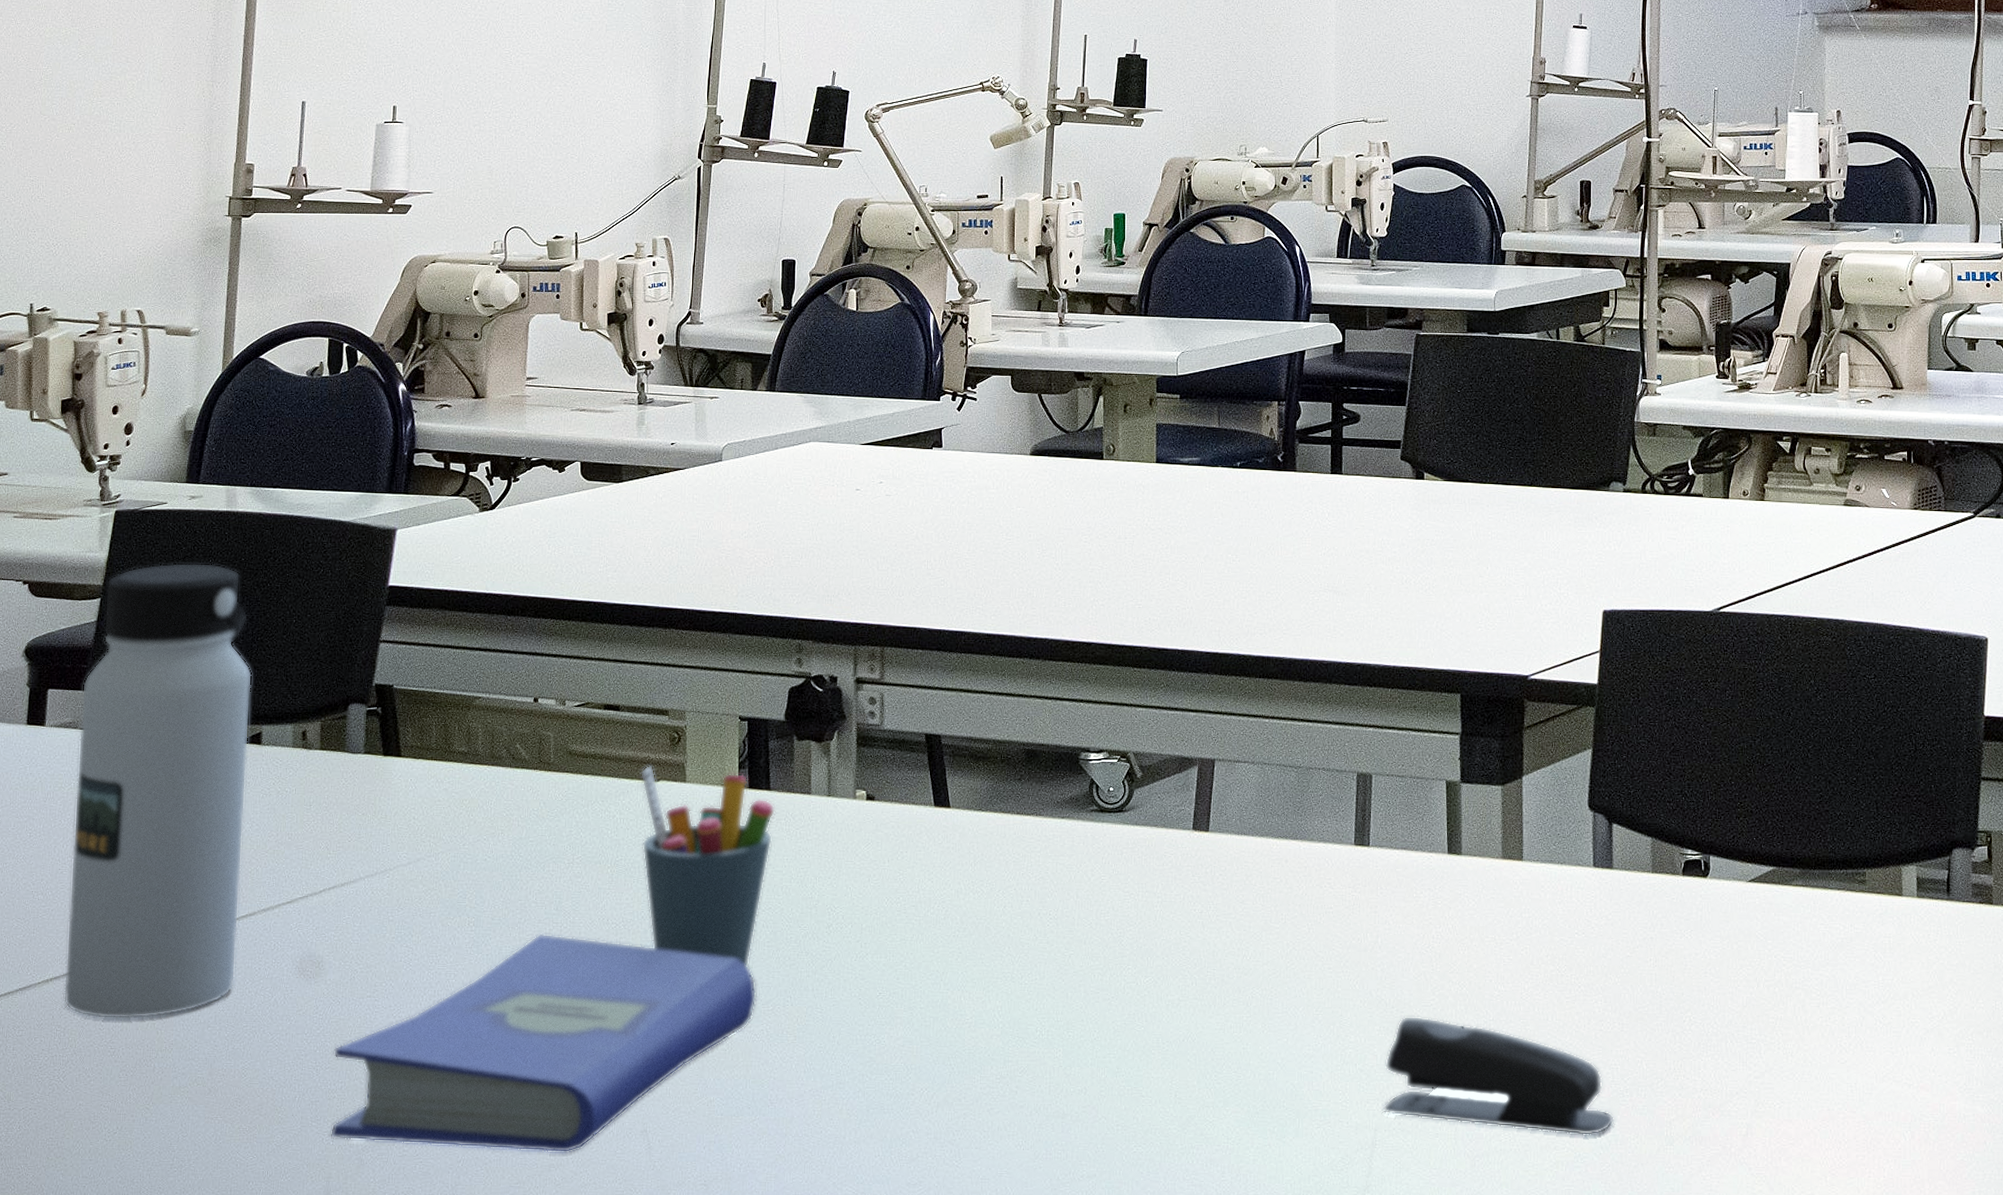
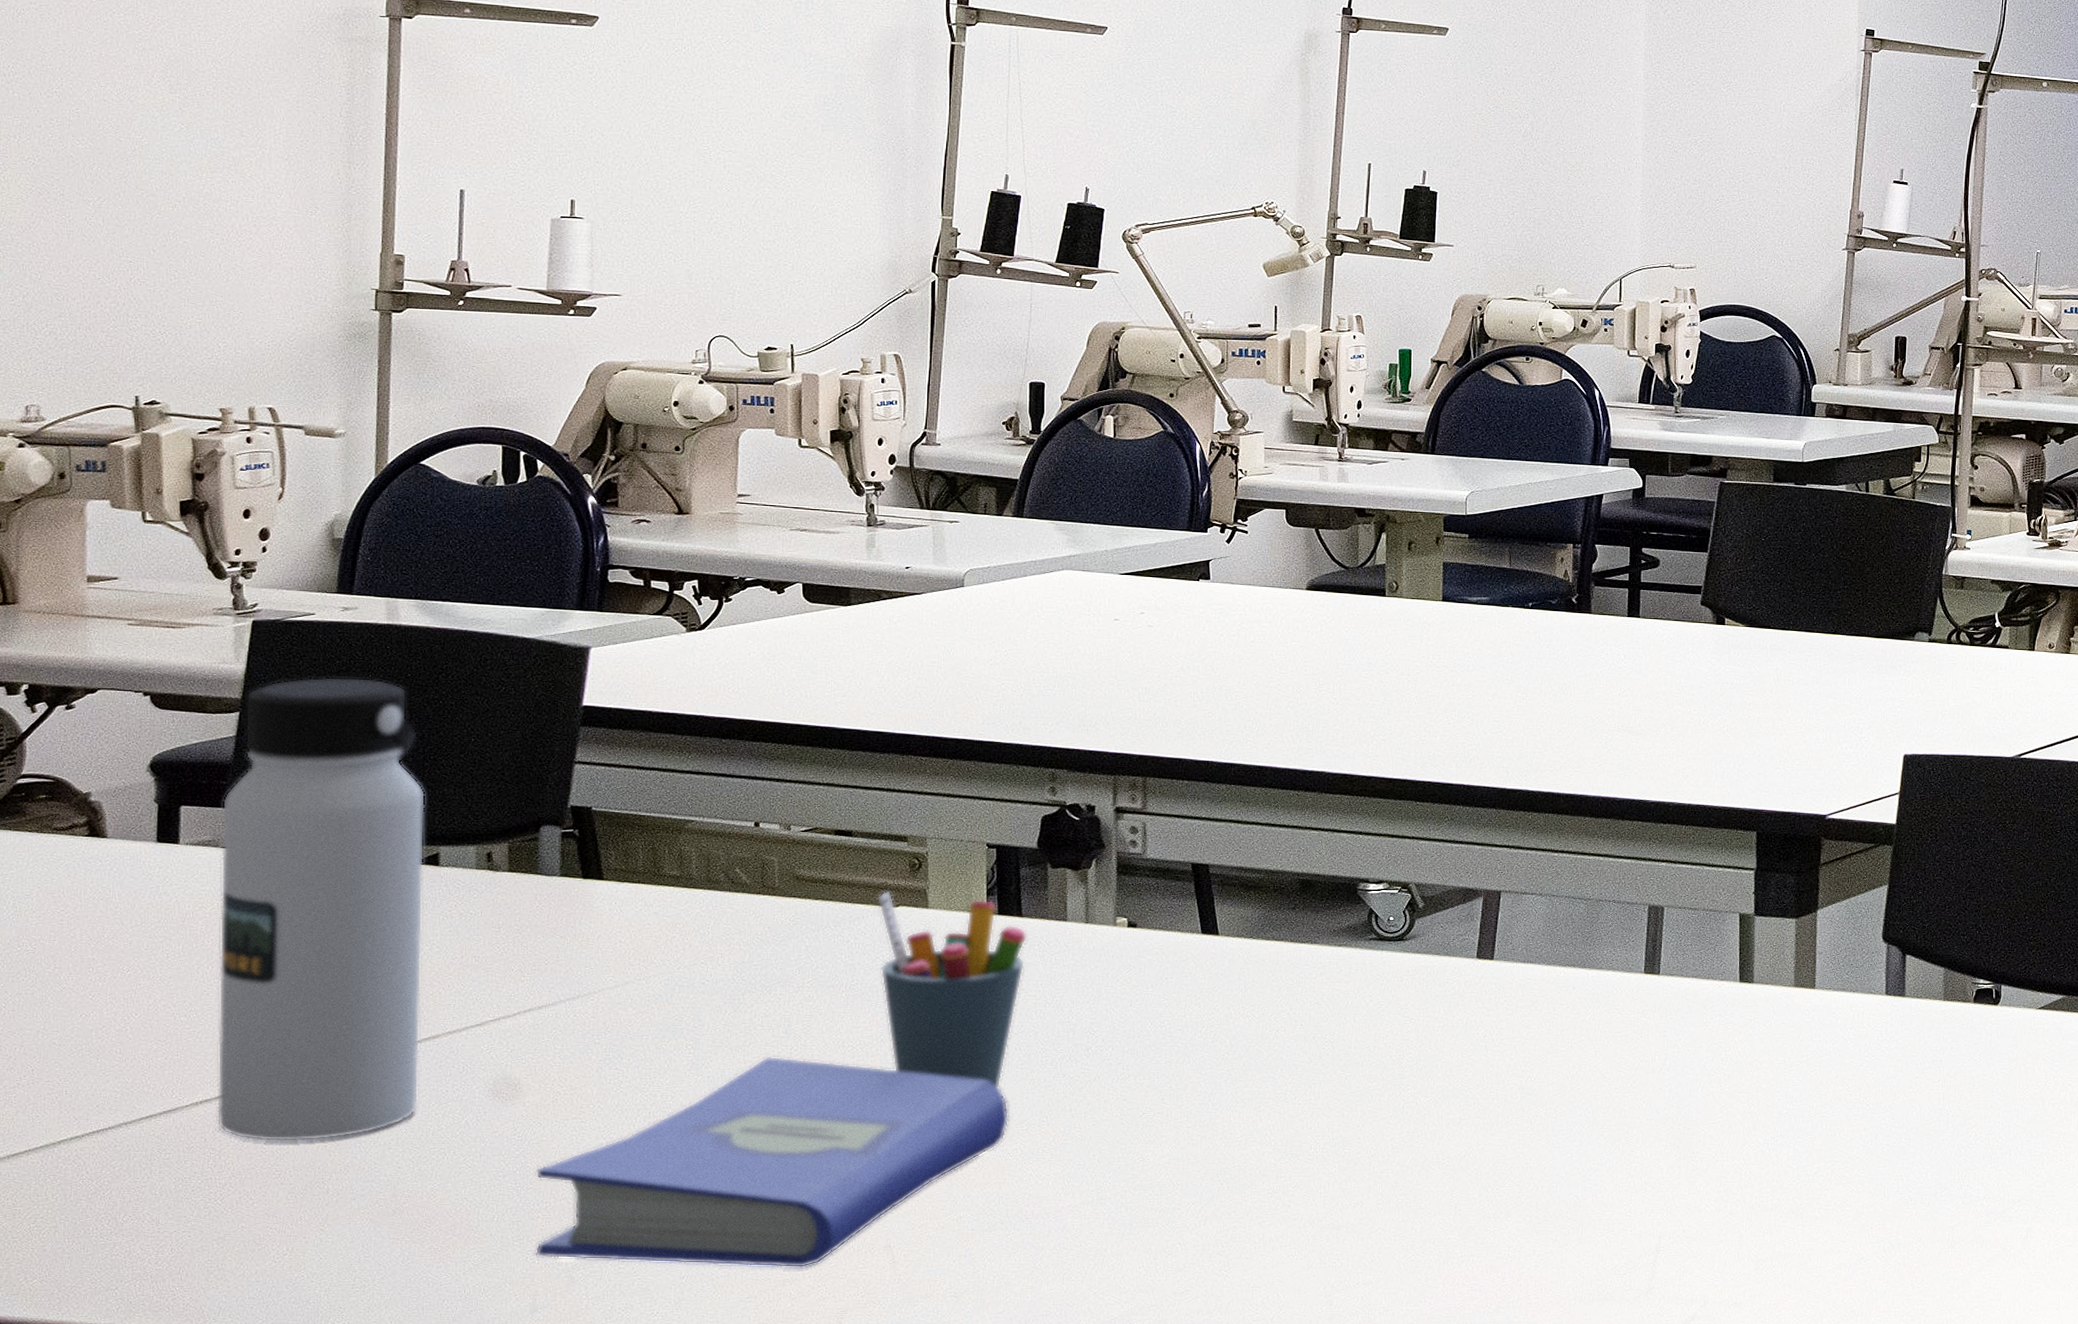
stapler: present [1383,1016,1614,1136] -> none [1668,1132,1898,1241]

